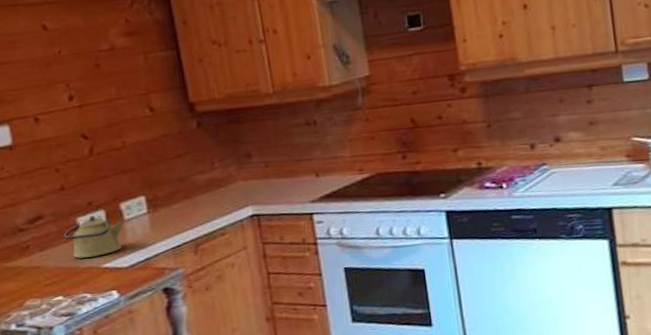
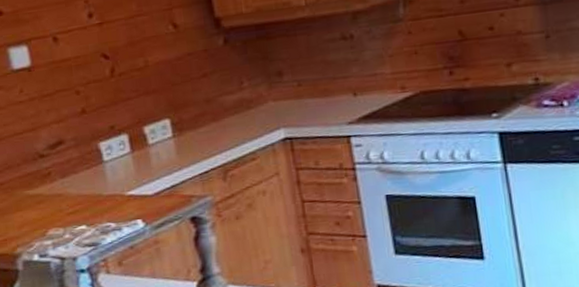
kettle: present [64,215,126,259] -> none [86,140,150,186]

